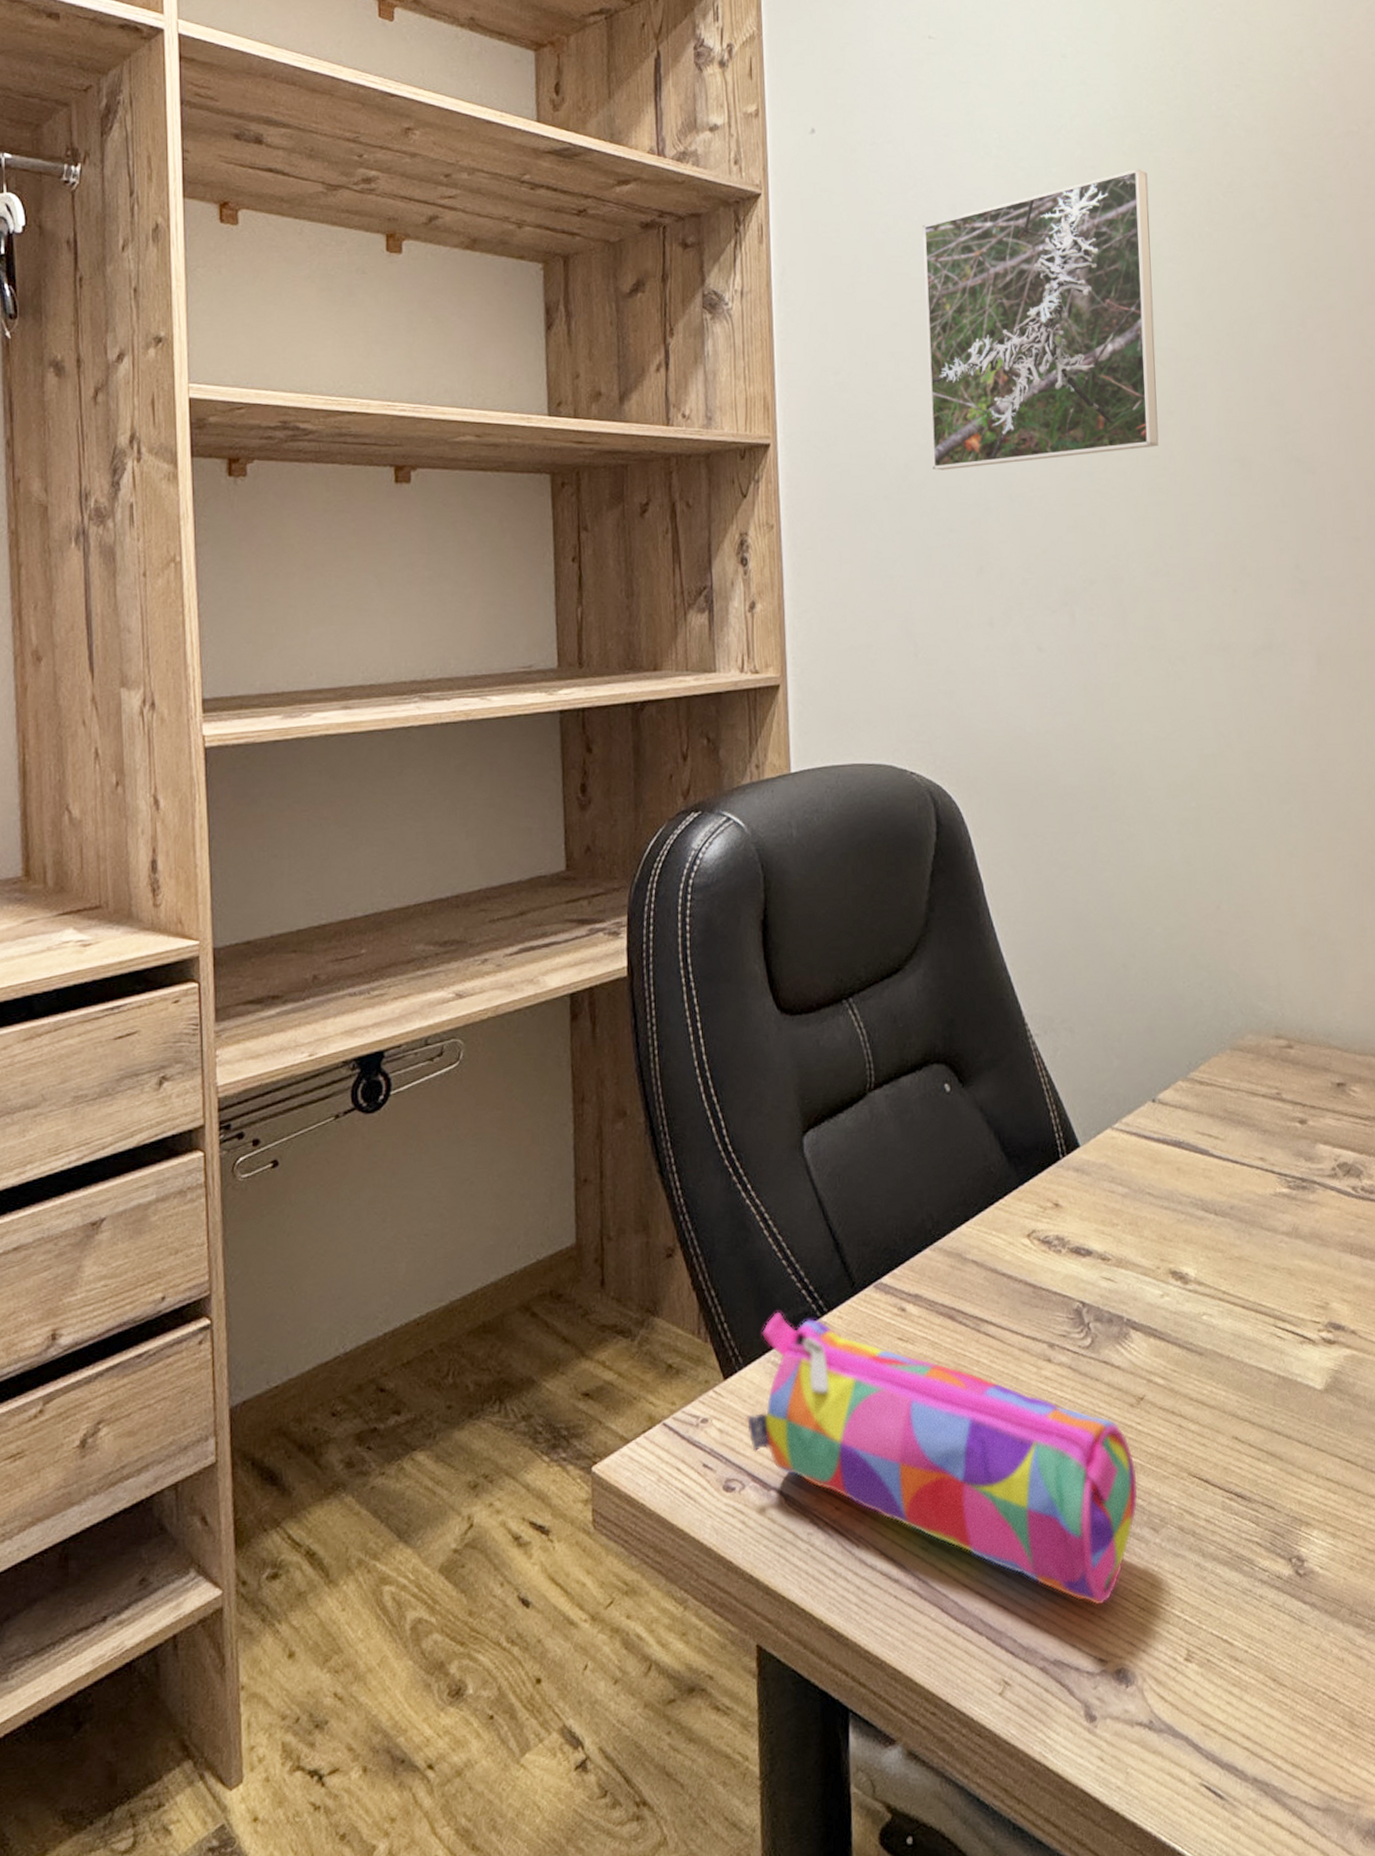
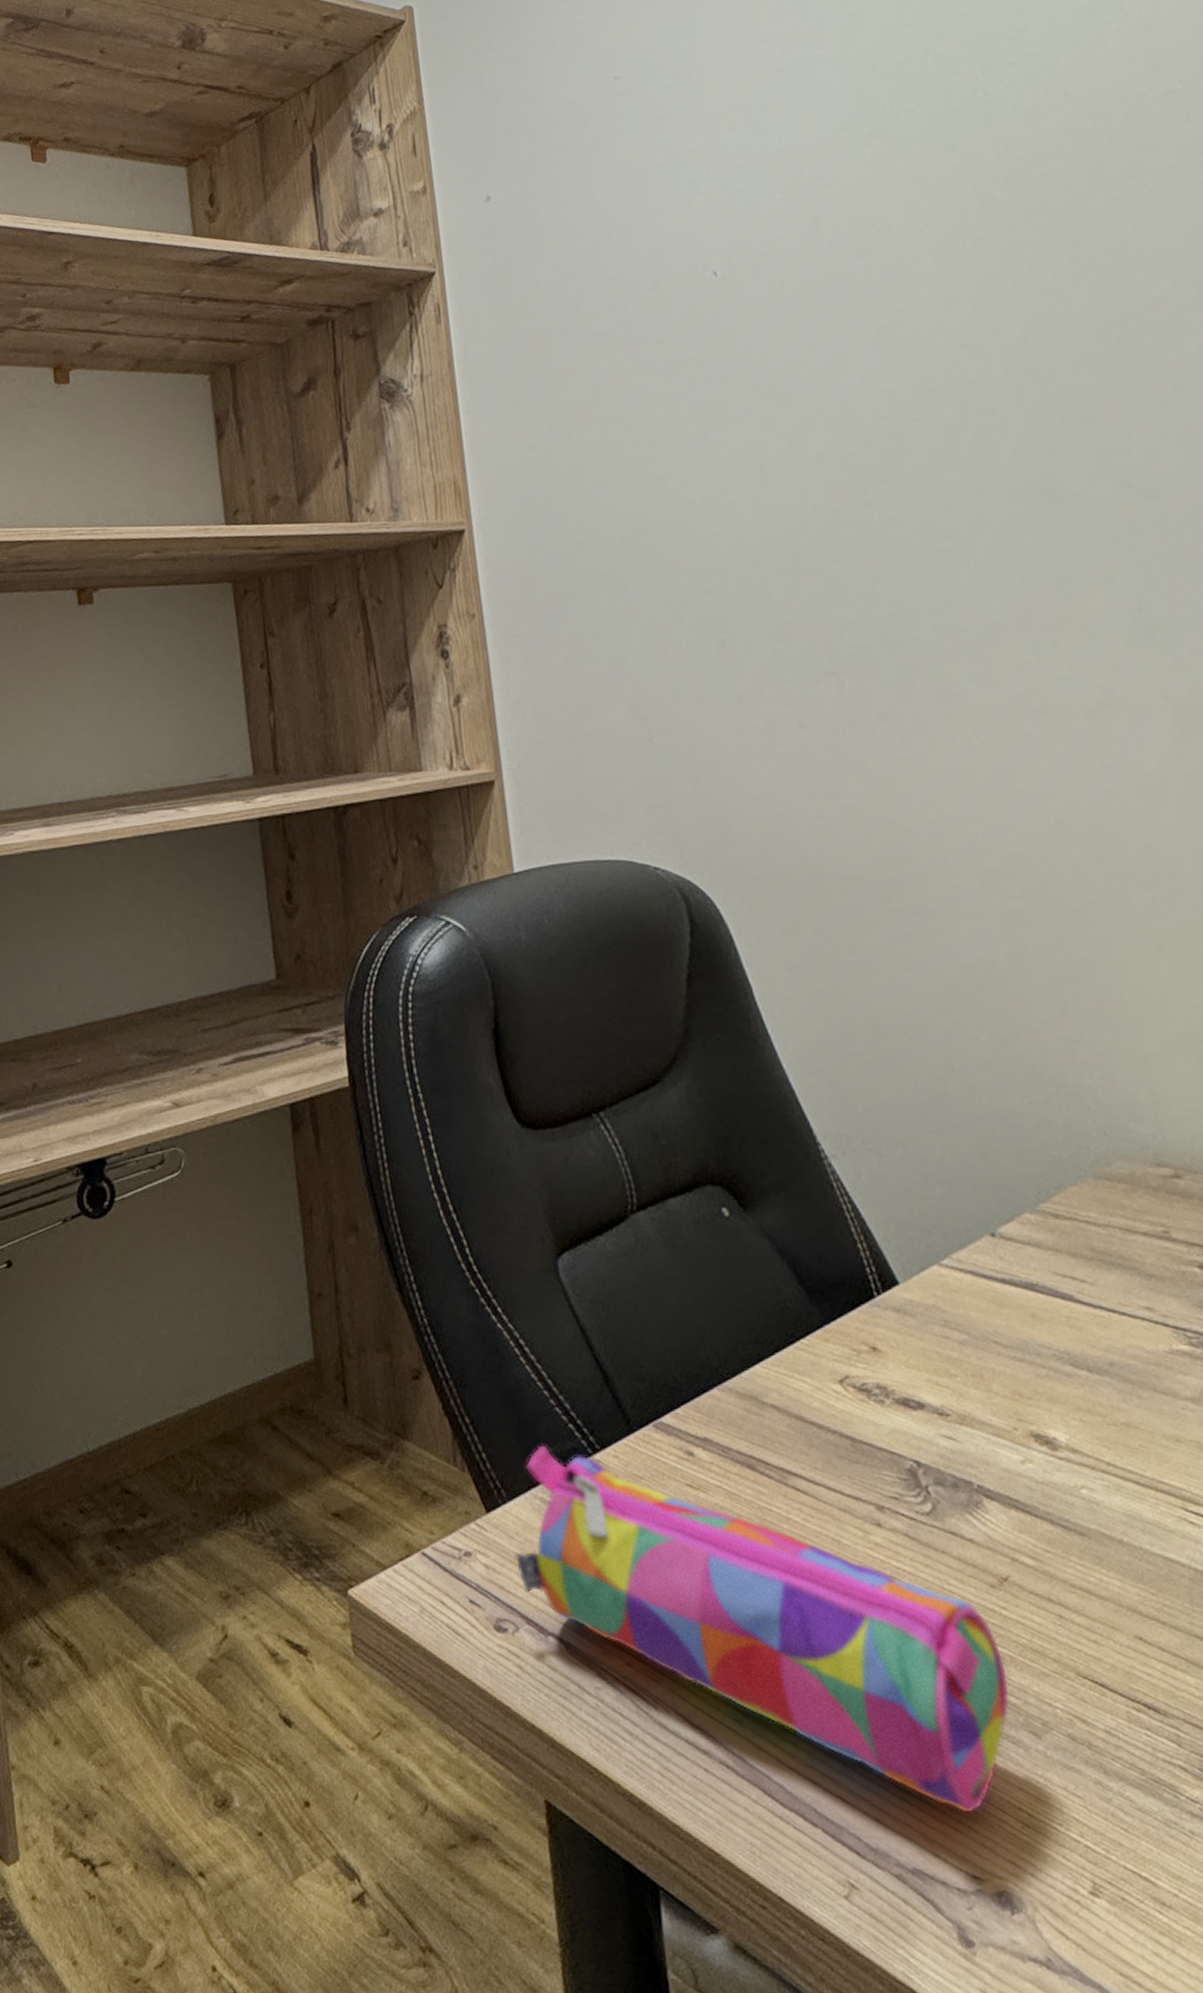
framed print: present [922,168,1159,470] -> none [622,178,938,540]

